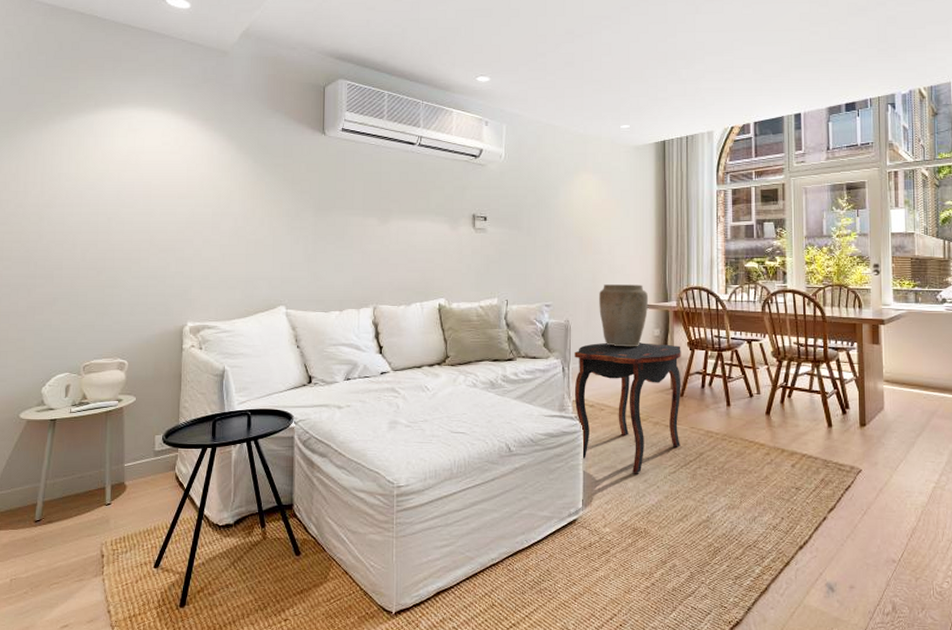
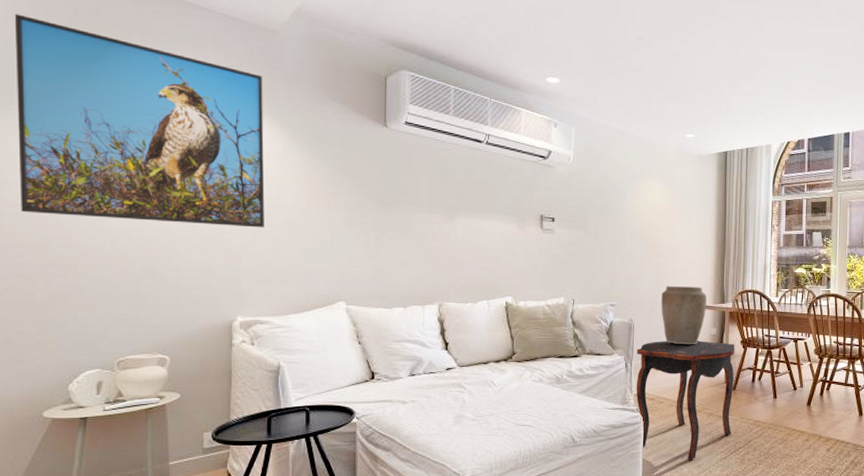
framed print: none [10,53,215,236] -> present [14,14,265,228]

